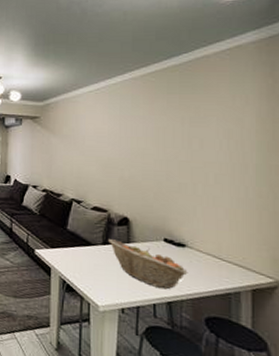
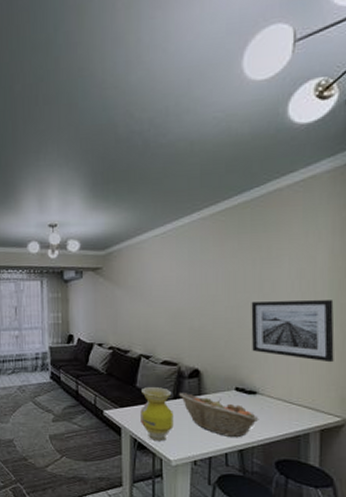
vase: none [70,230,102,286] -> present [140,387,174,442]
wall art: none [180,157,264,222] -> present [251,300,335,363]

